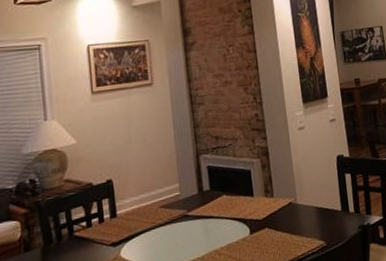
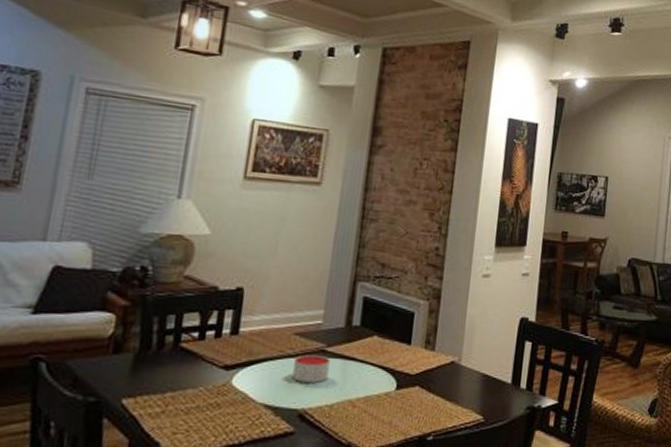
candle: none [165,219,194,244] -> present [292,354,330,383]

